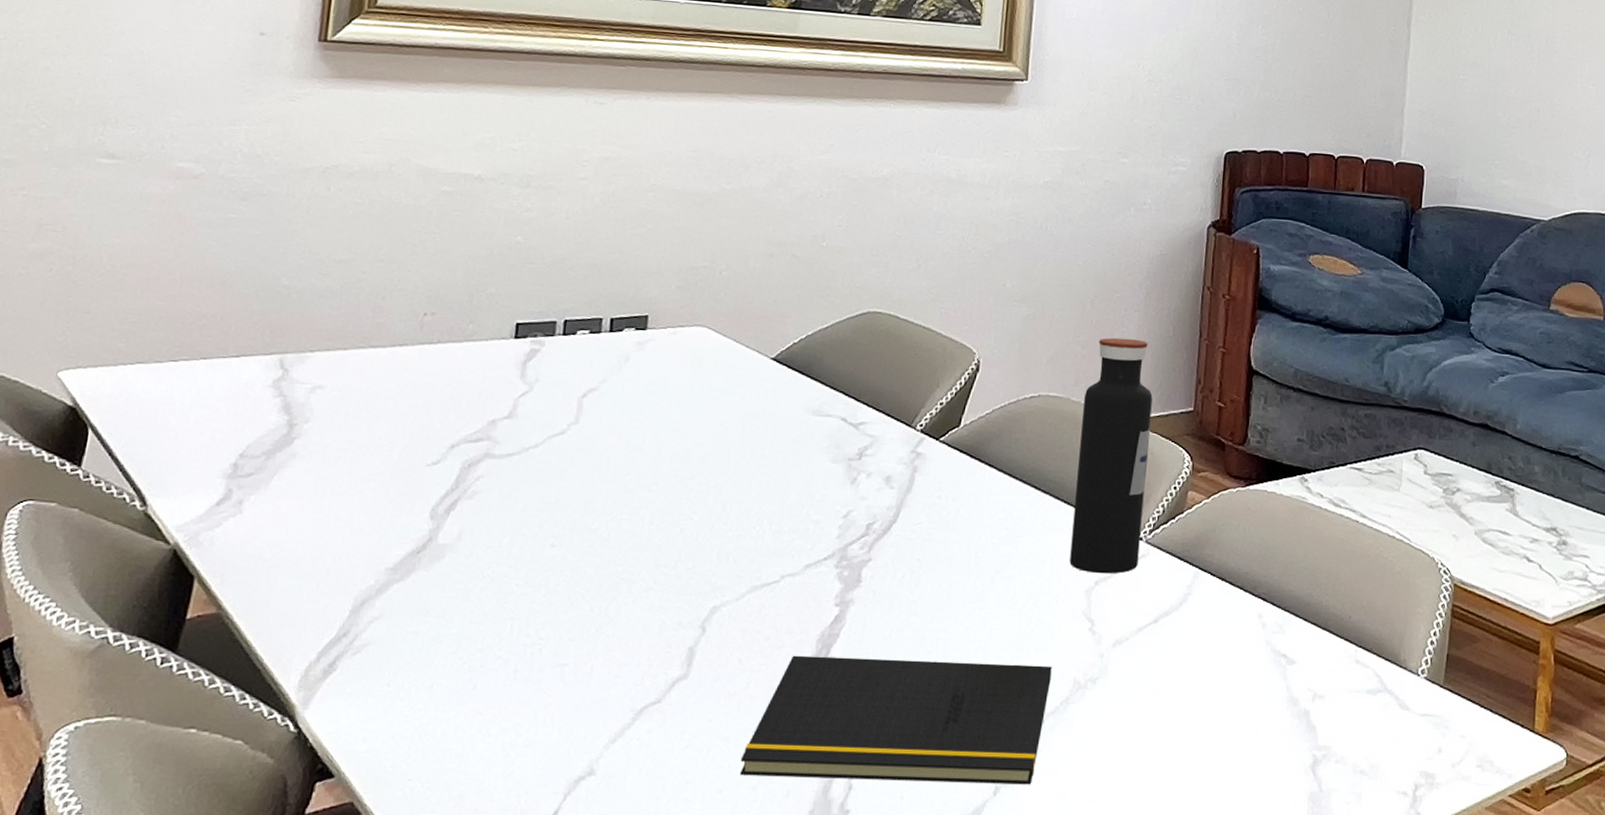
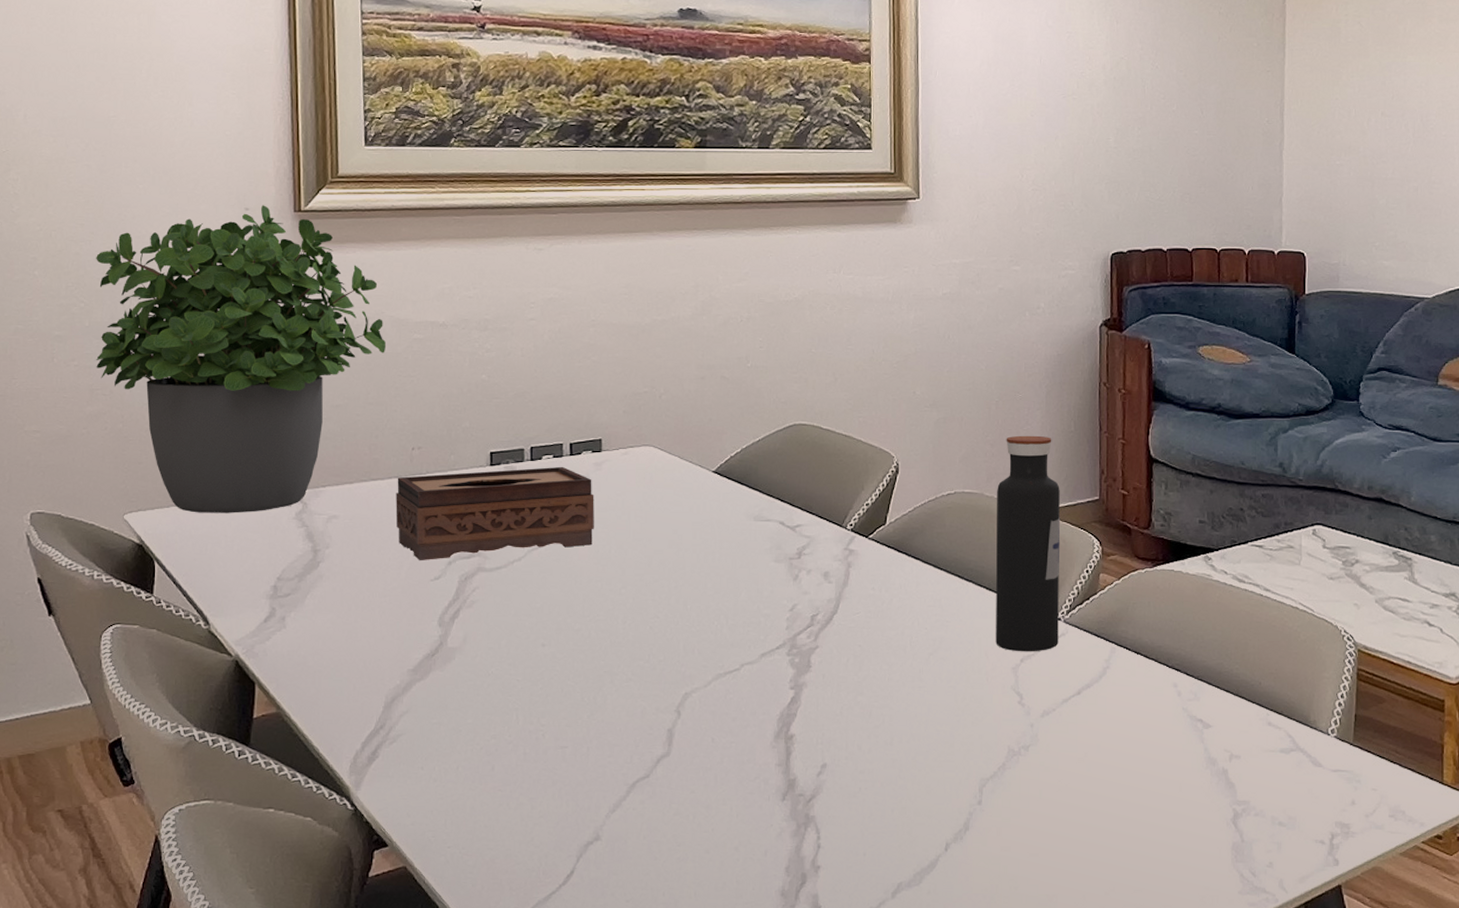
potted plant: none [50,31,409,377] -> present [96,205,387,513]
tissue box: none [394,343,633,442] -> present [396,466,594,560]
notepad: present [740,655,1052,785] -> none [722,733,988,841]

